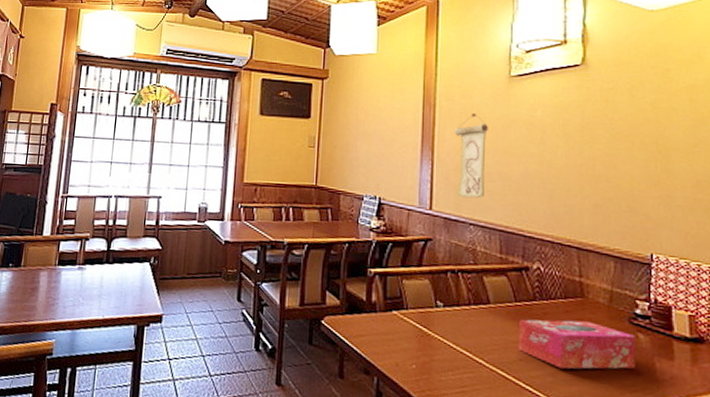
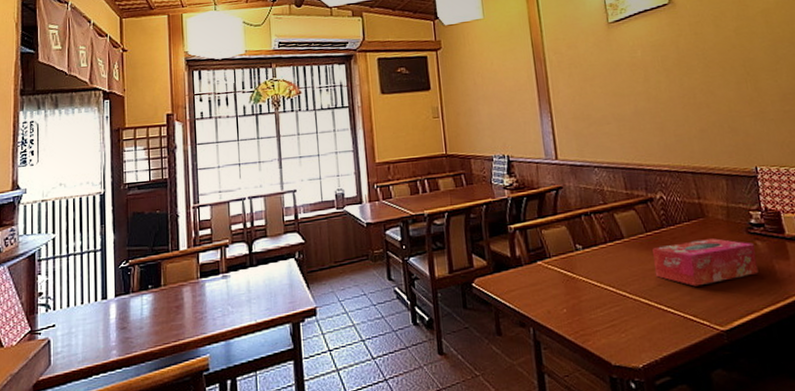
wall scroll: present [454,113,488,199] -> none [566,62,603,143]

